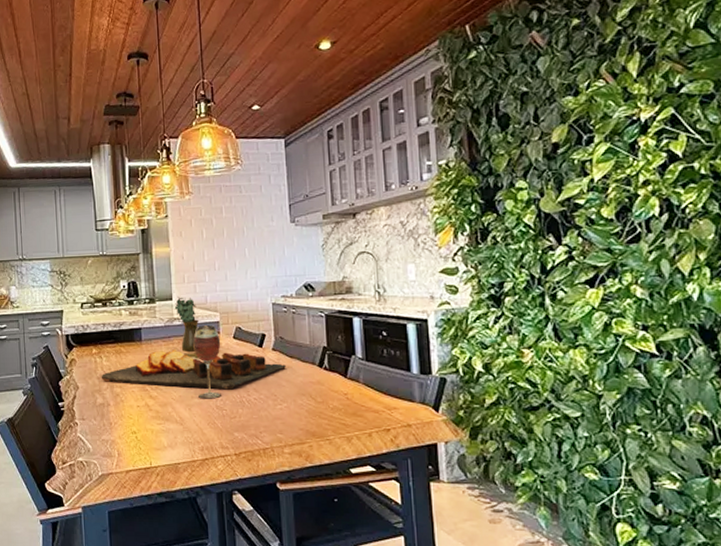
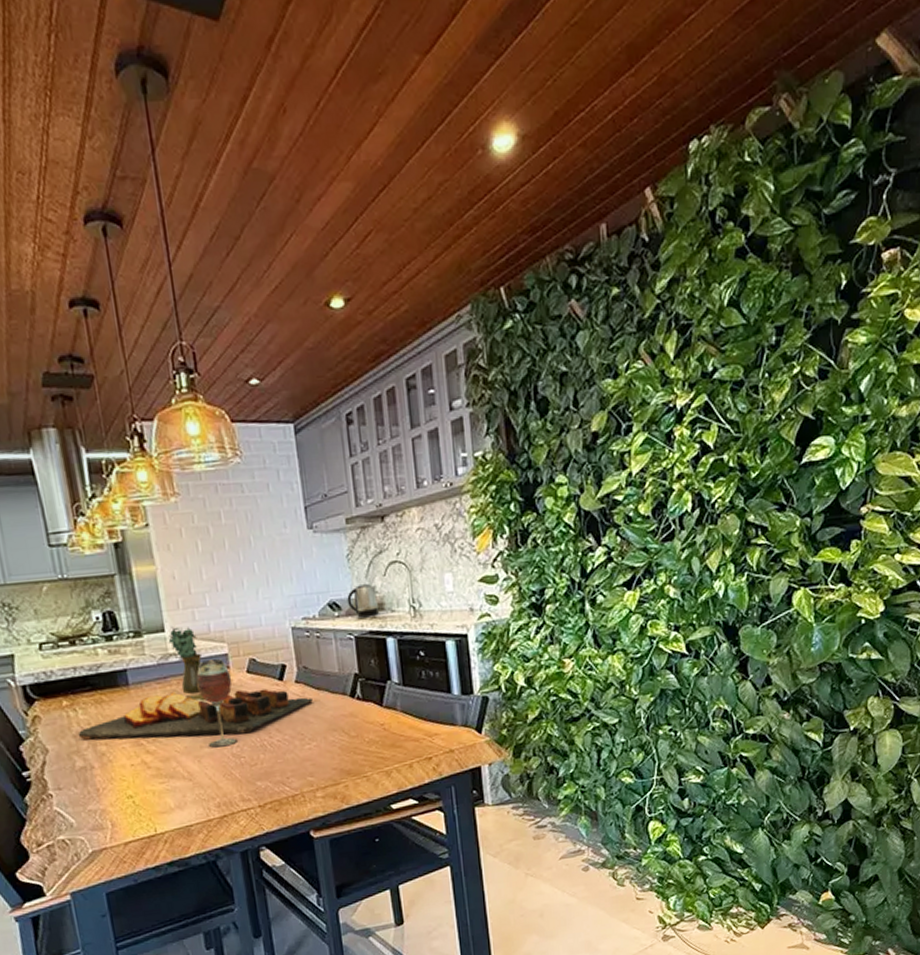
kettle: none [320,269,348,299] -> present [347,583,380,618]

